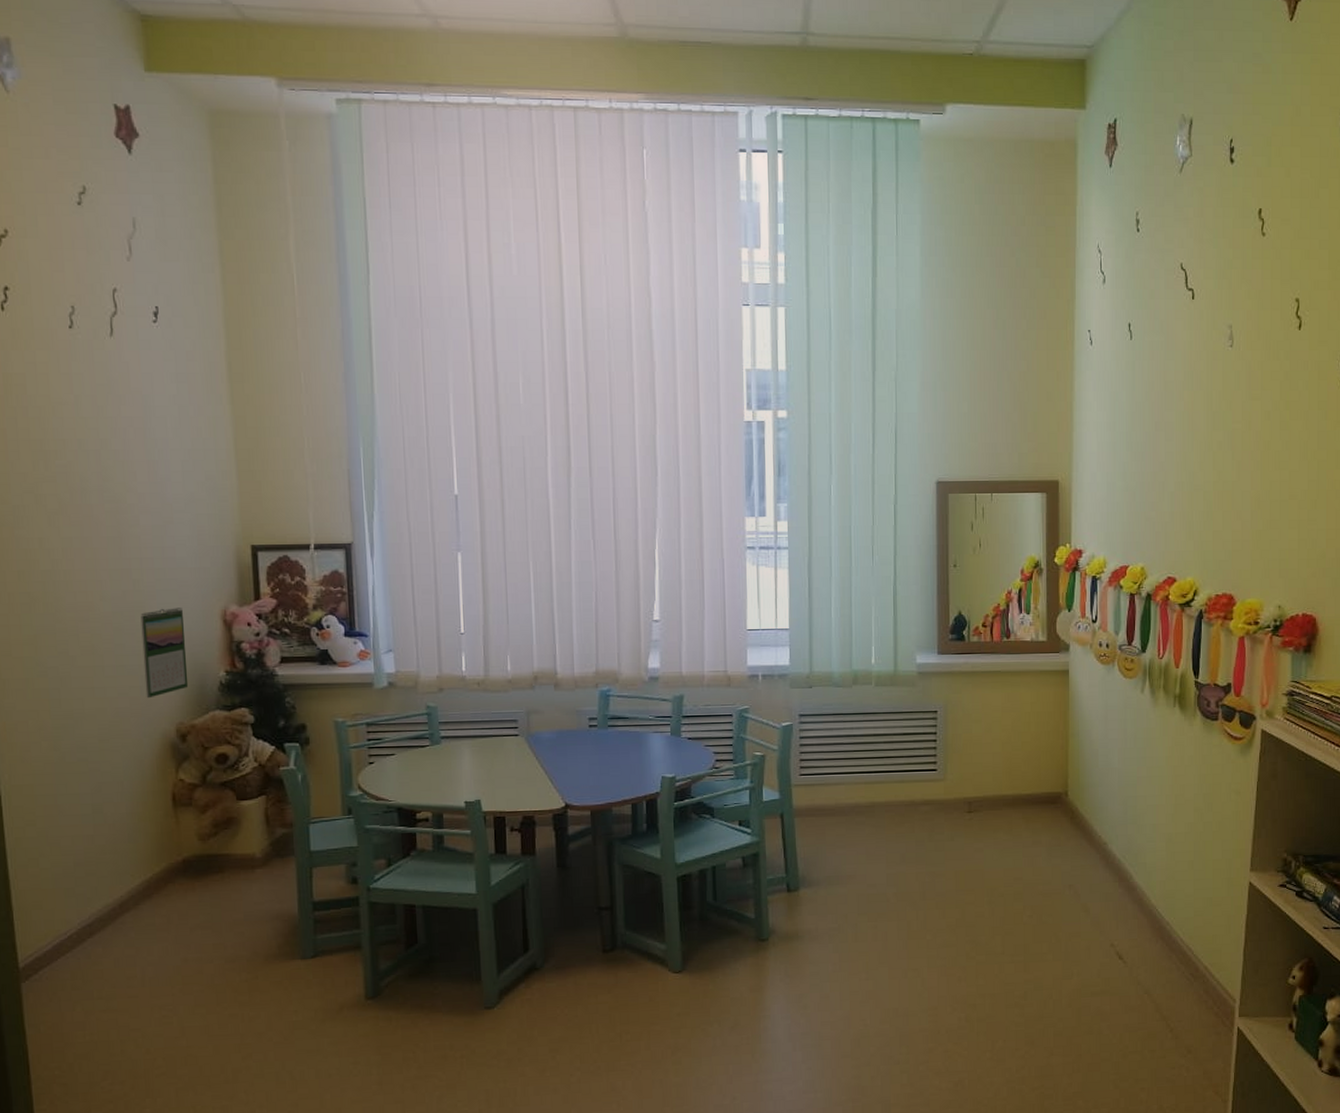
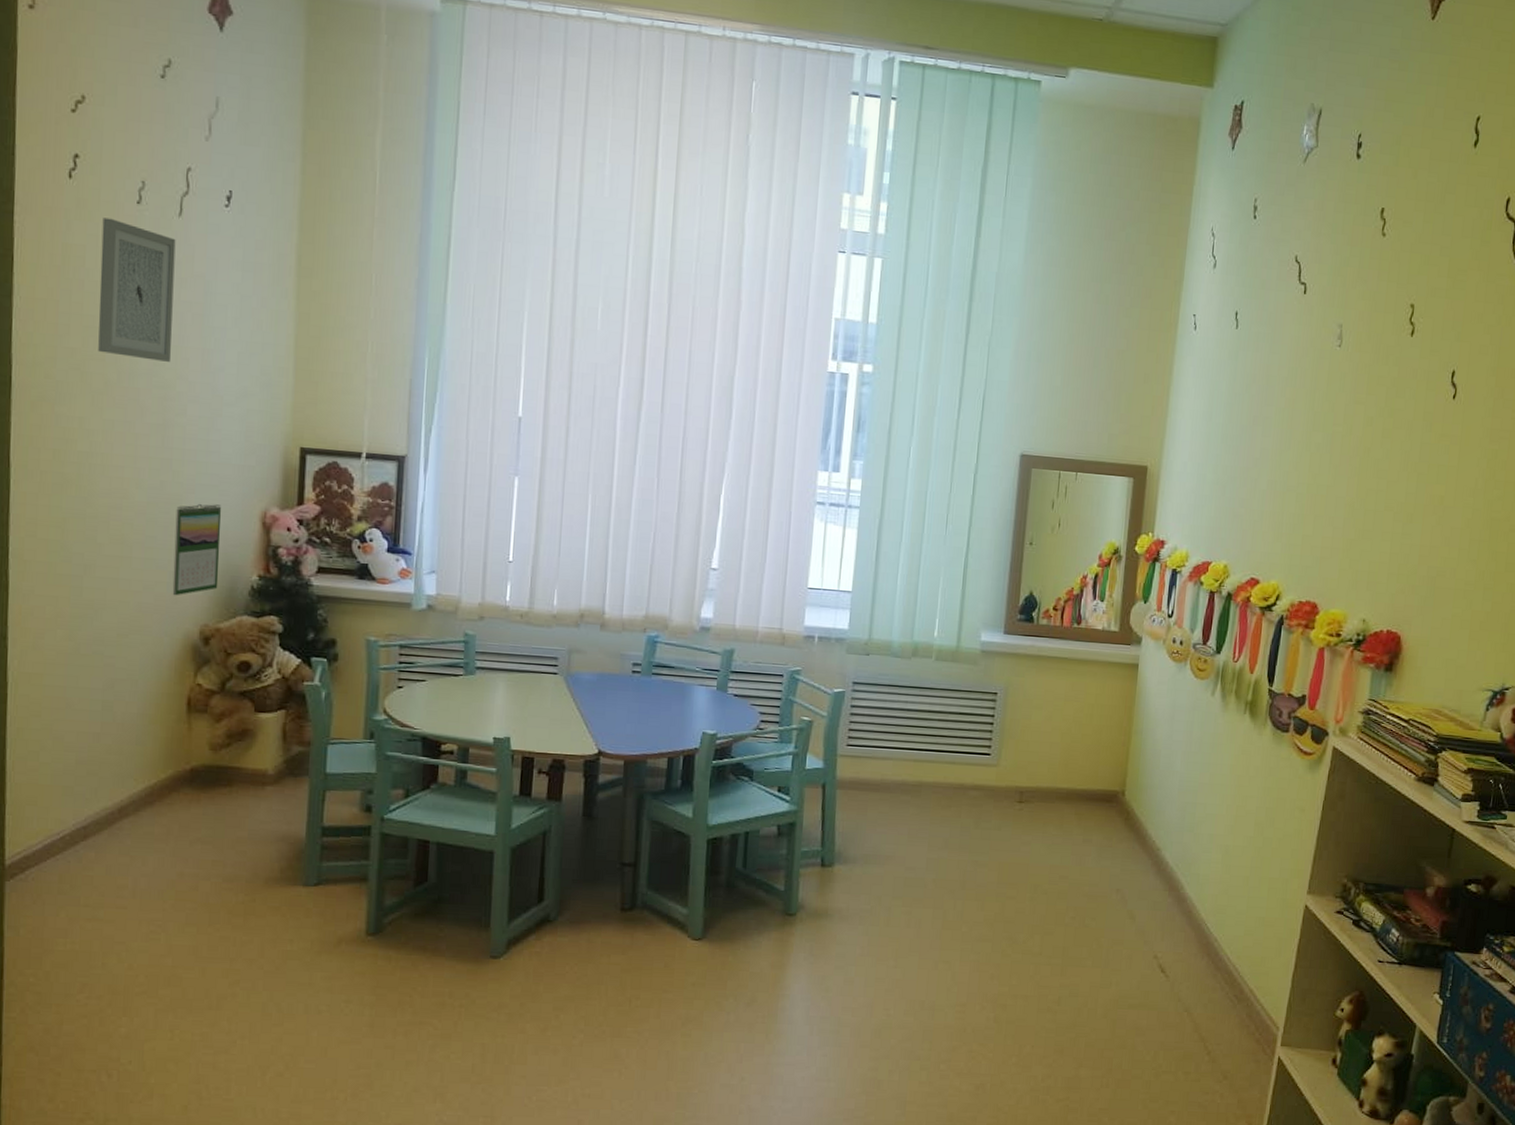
wall art: none [38,345,118,477] -> present [98,217,176,362]

